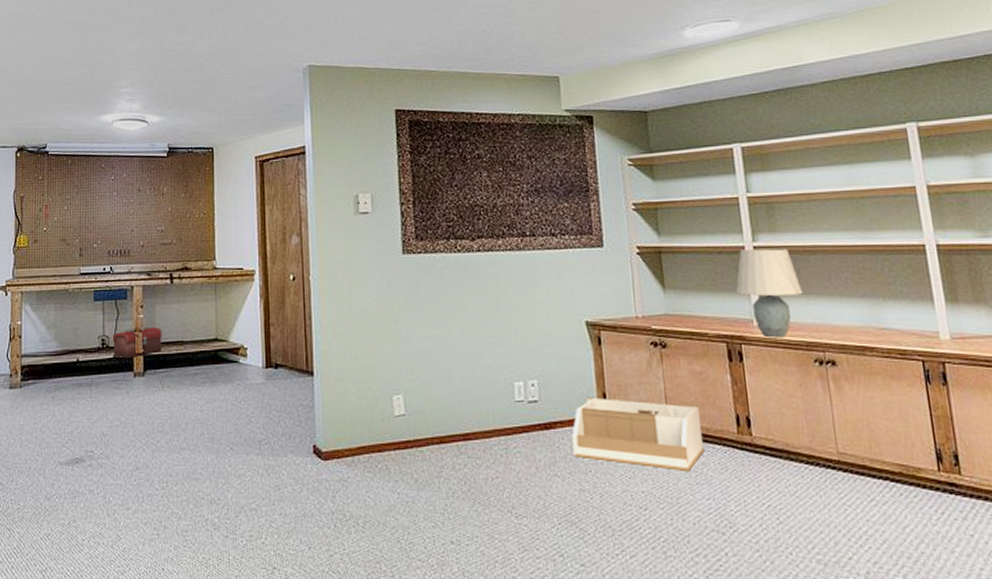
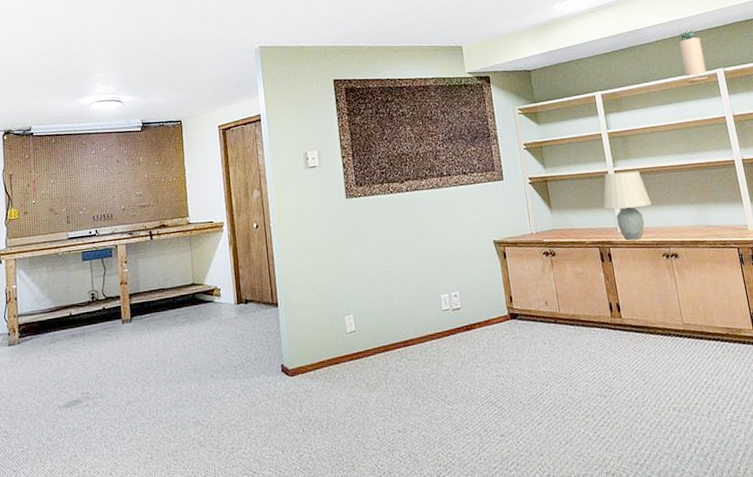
toolbox: present [113,326,162,359] -> none [101,279,146,309]
storage bin: present [572,397,705,473] -> none [488,299,588,353]
vase: none [854,69,893,140] -> present [678,29,708,84]

